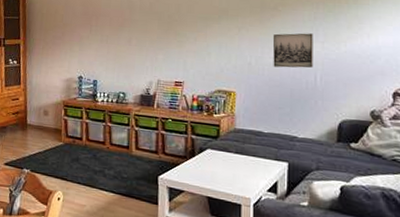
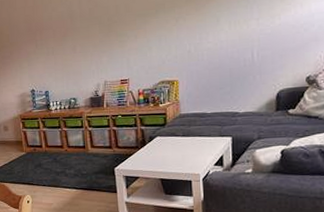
wall art: present [272,33,313,68] -> none [209,12,249,51]

